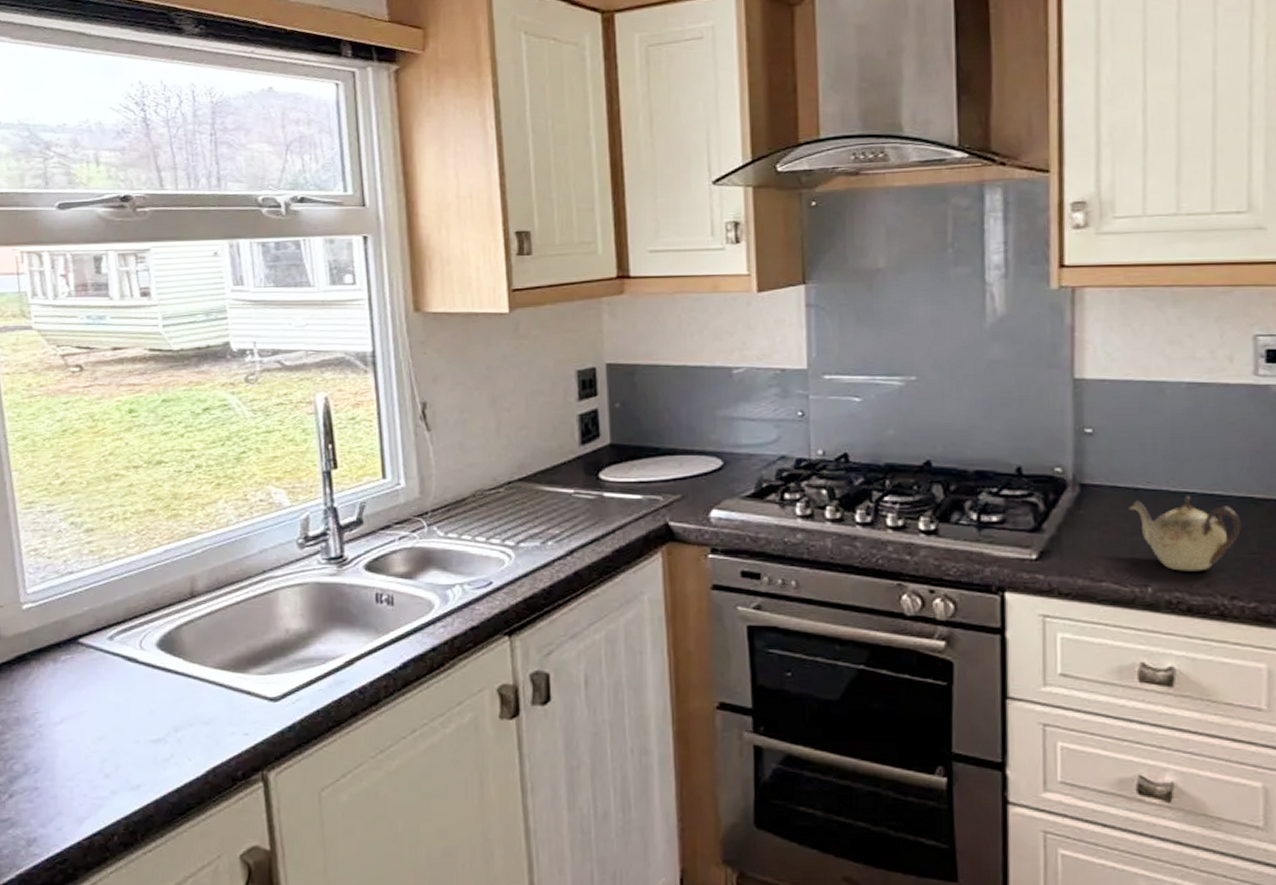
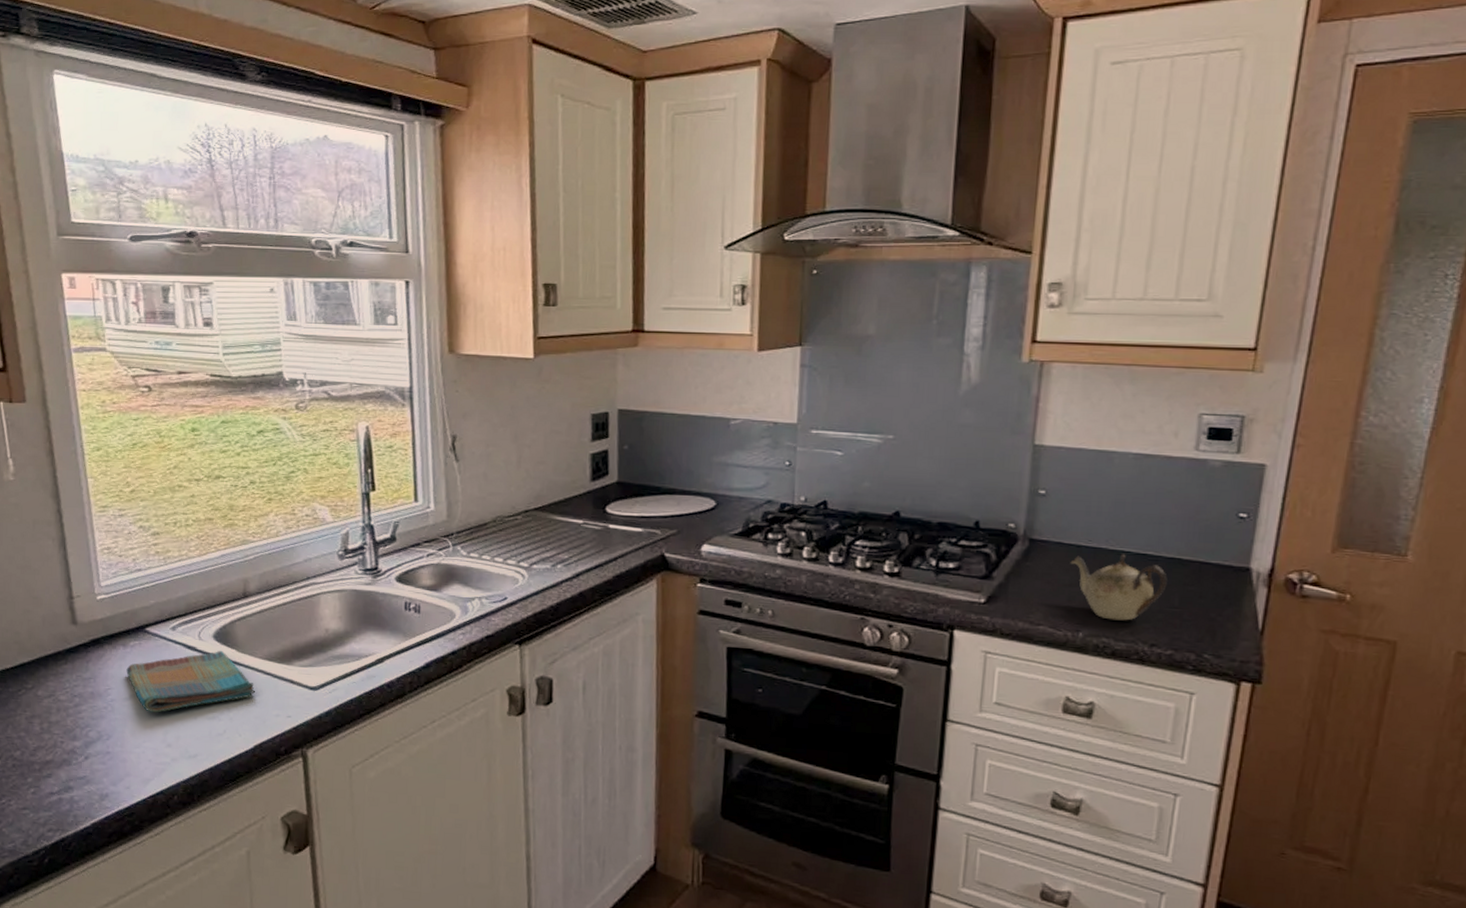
dish towel: none [57,660,207,738] -> present [126,650,256,713]

